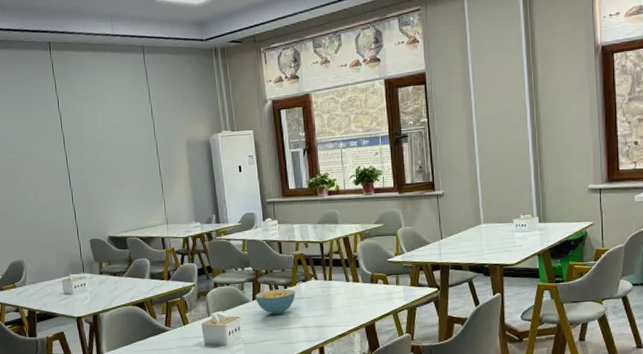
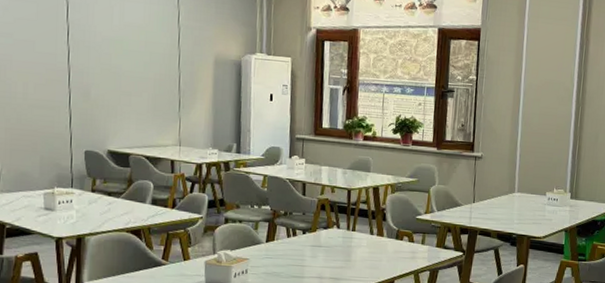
cereal bowl: present [255,289,296,315] -> none [269,233,315,261]

